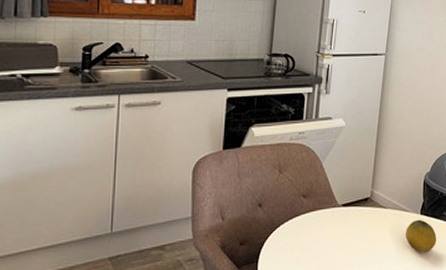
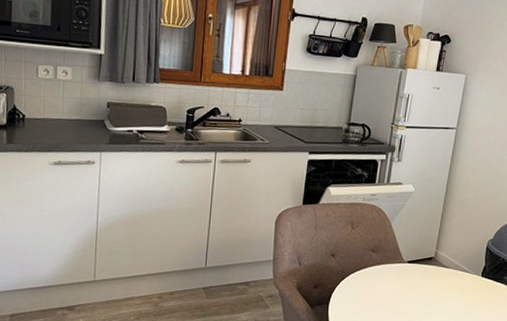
fruit: present [405,219,437,253] -> none [465,280,496,312]

